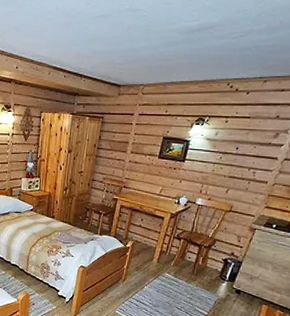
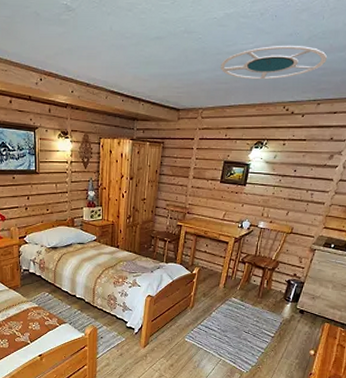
ceiling lamp: none [164,22,277,57] -> present [221,45,328,80]

